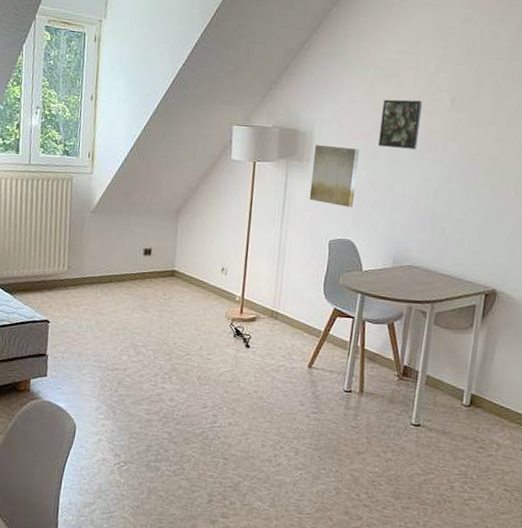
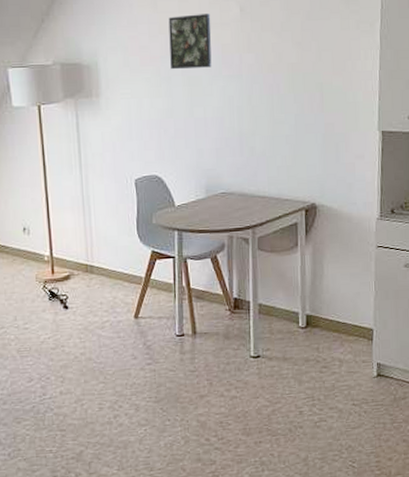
wall art: present [309,145,360,208] -> none [102,75,154,141]

